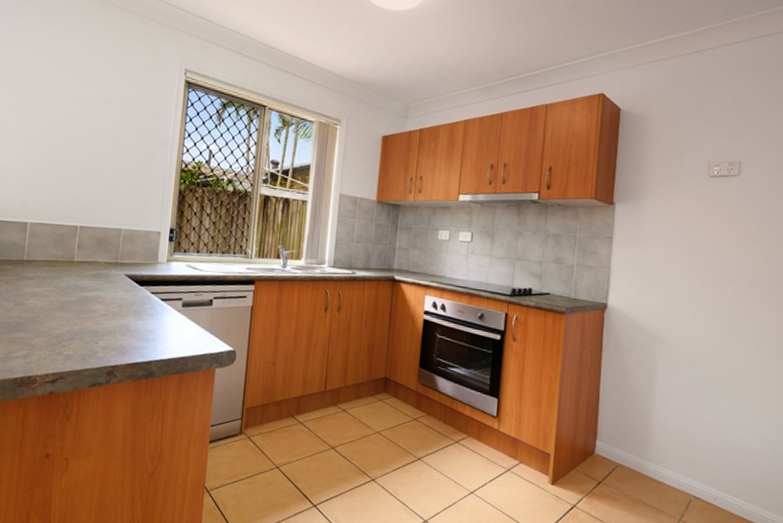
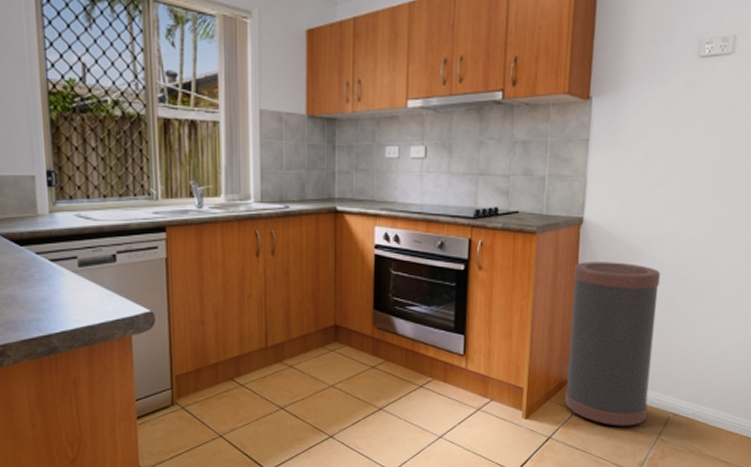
trash can: none [589,343,679,504] -> present [565,262,660,426]

